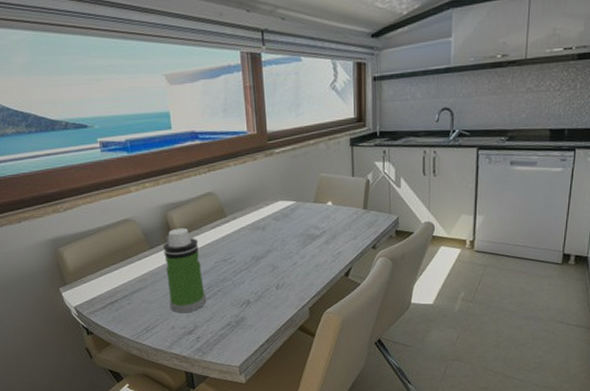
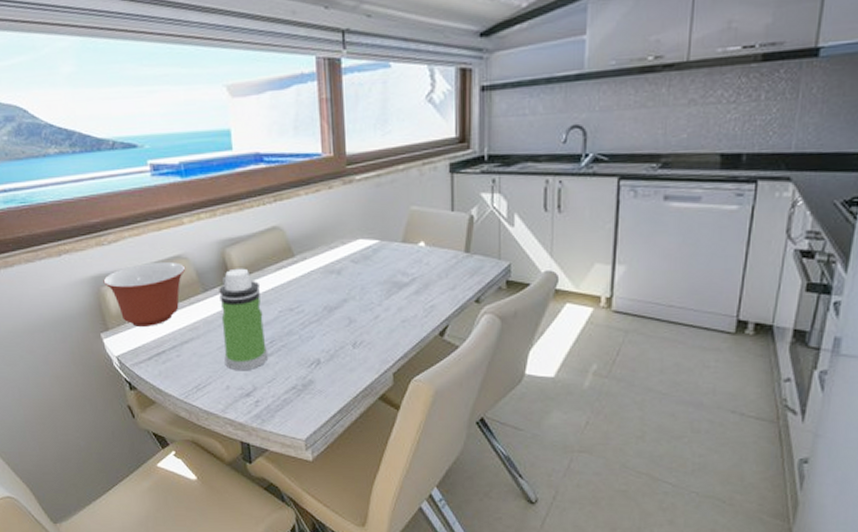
mixing bowl: none [60,224,134,281] -> present [103,261,186,327]

